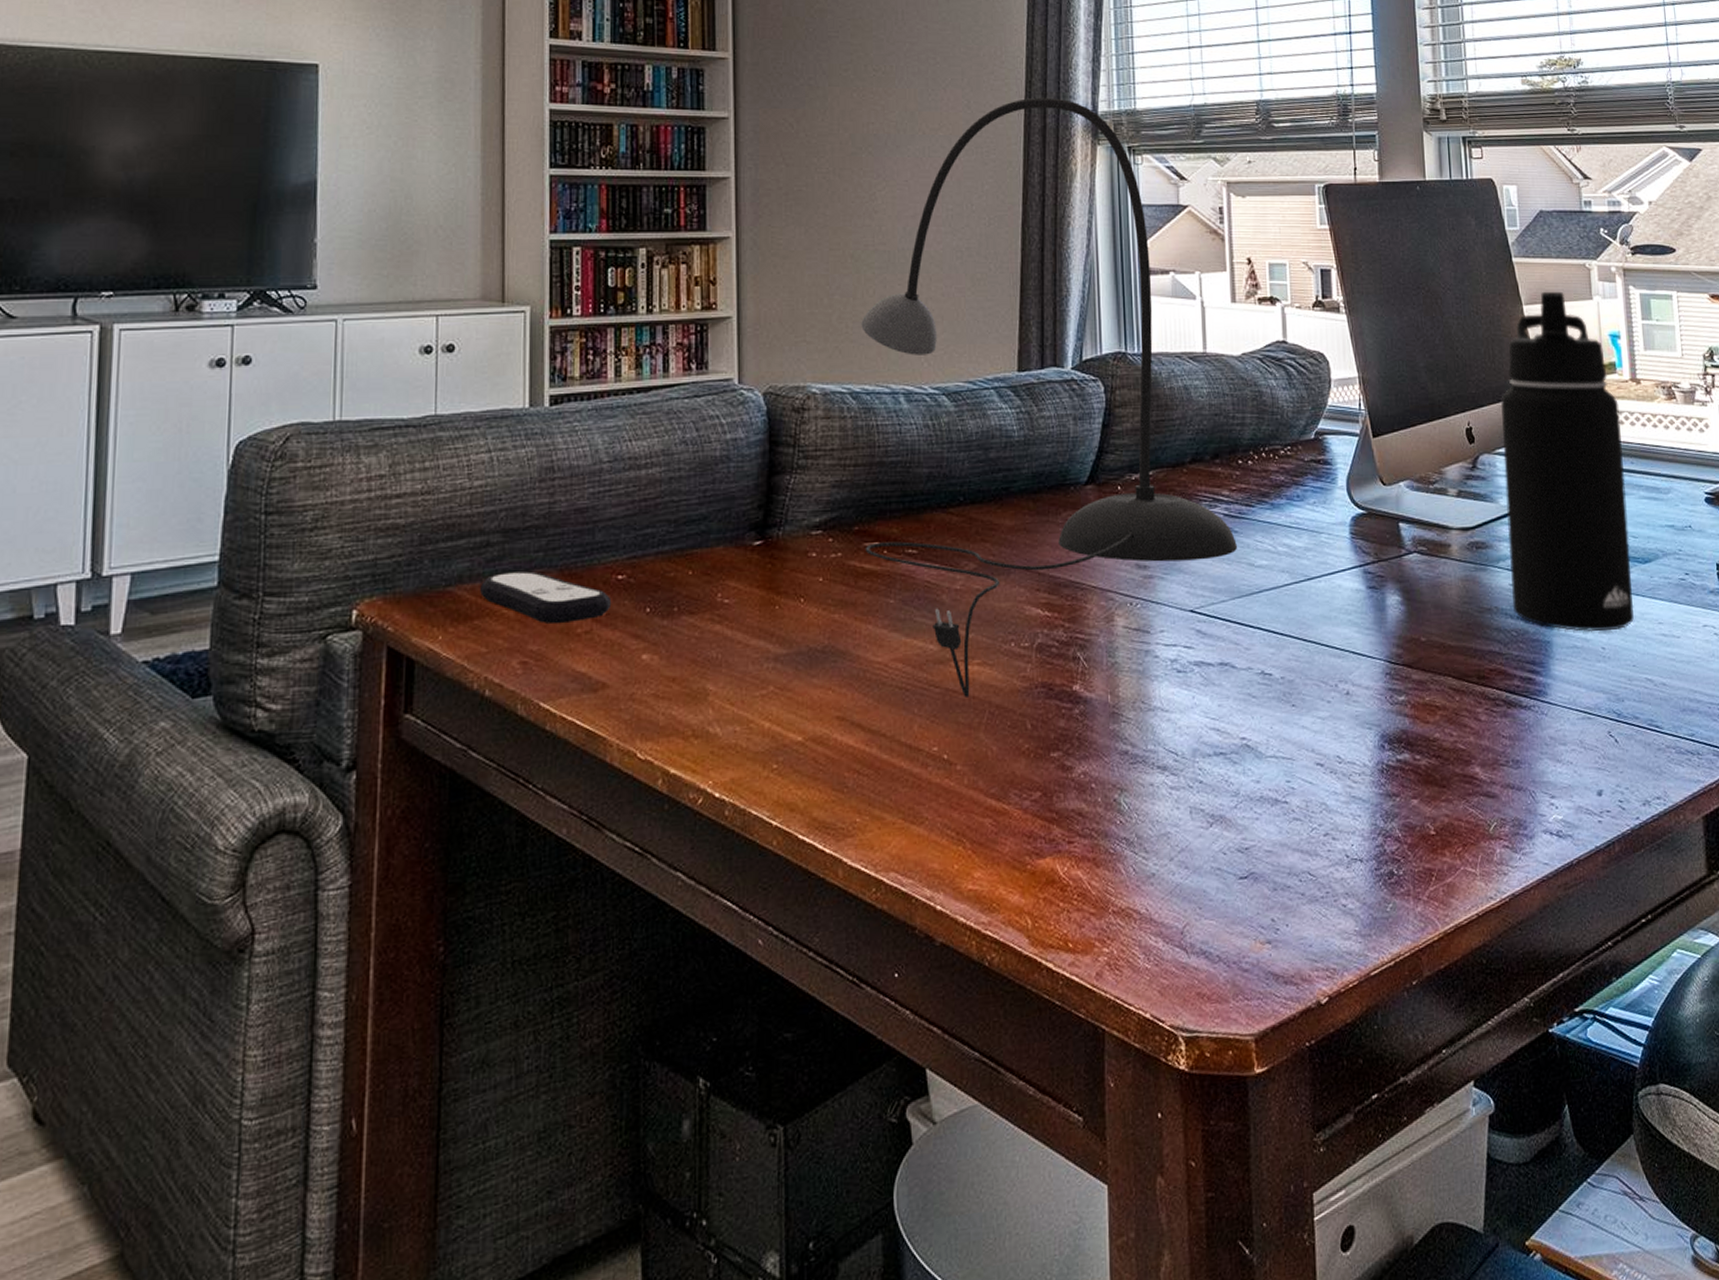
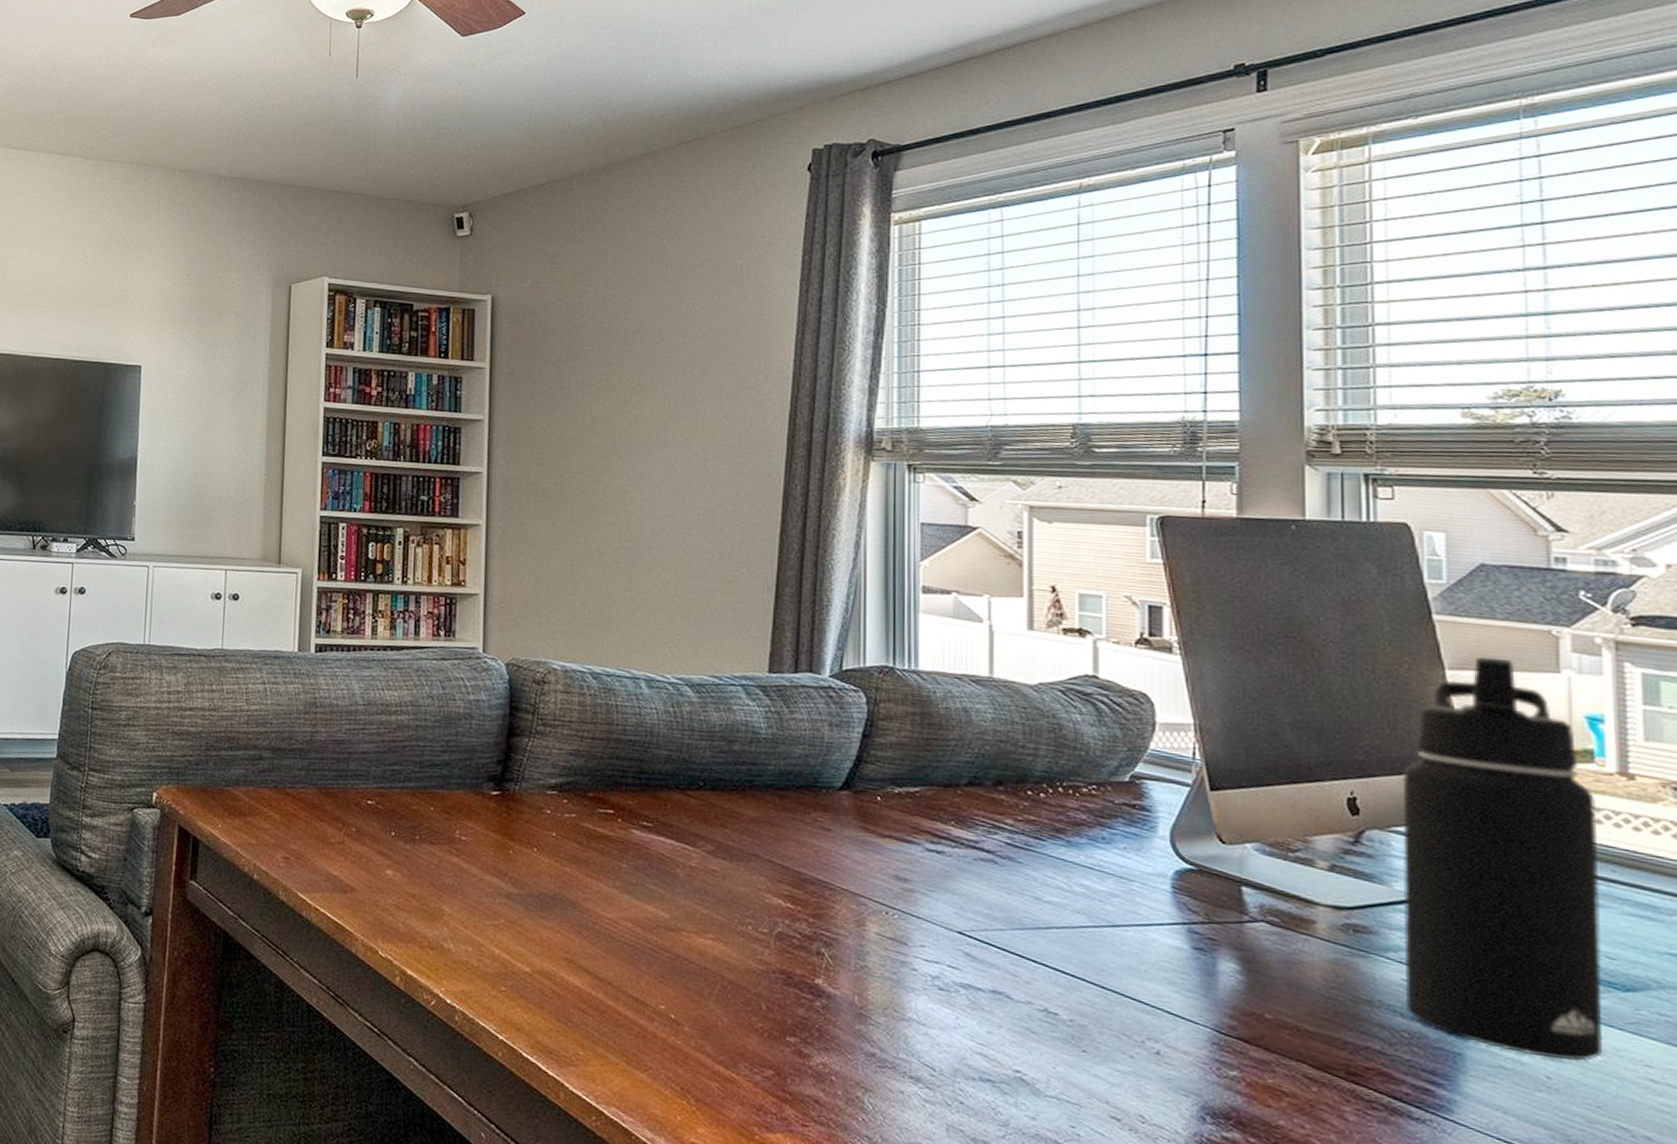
remote control: present [480,571,612,625] -> none [253,782,362,833]
desk lamp: present [861,97,1238,697] -> none [599,412,1022,967]

